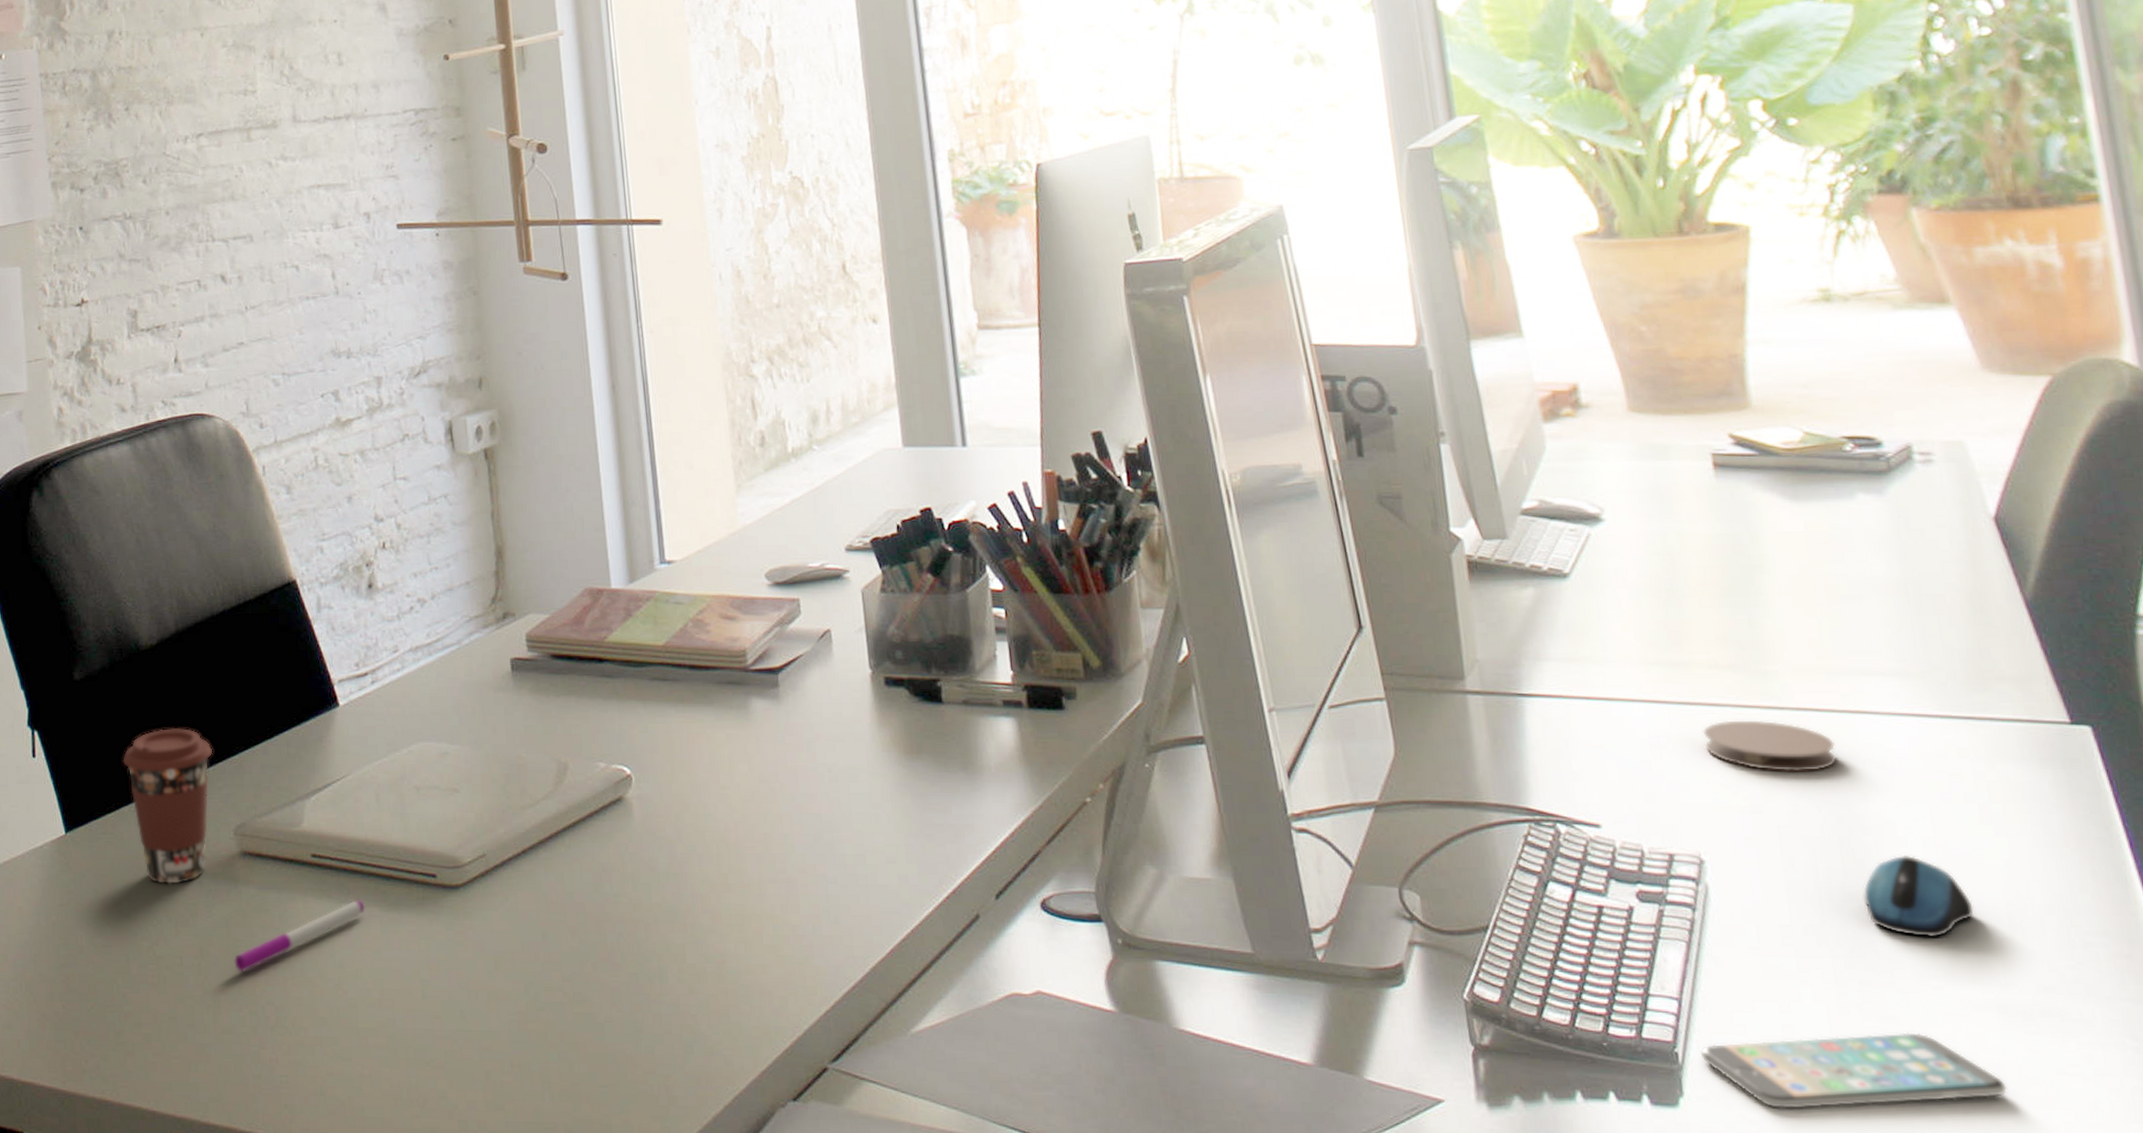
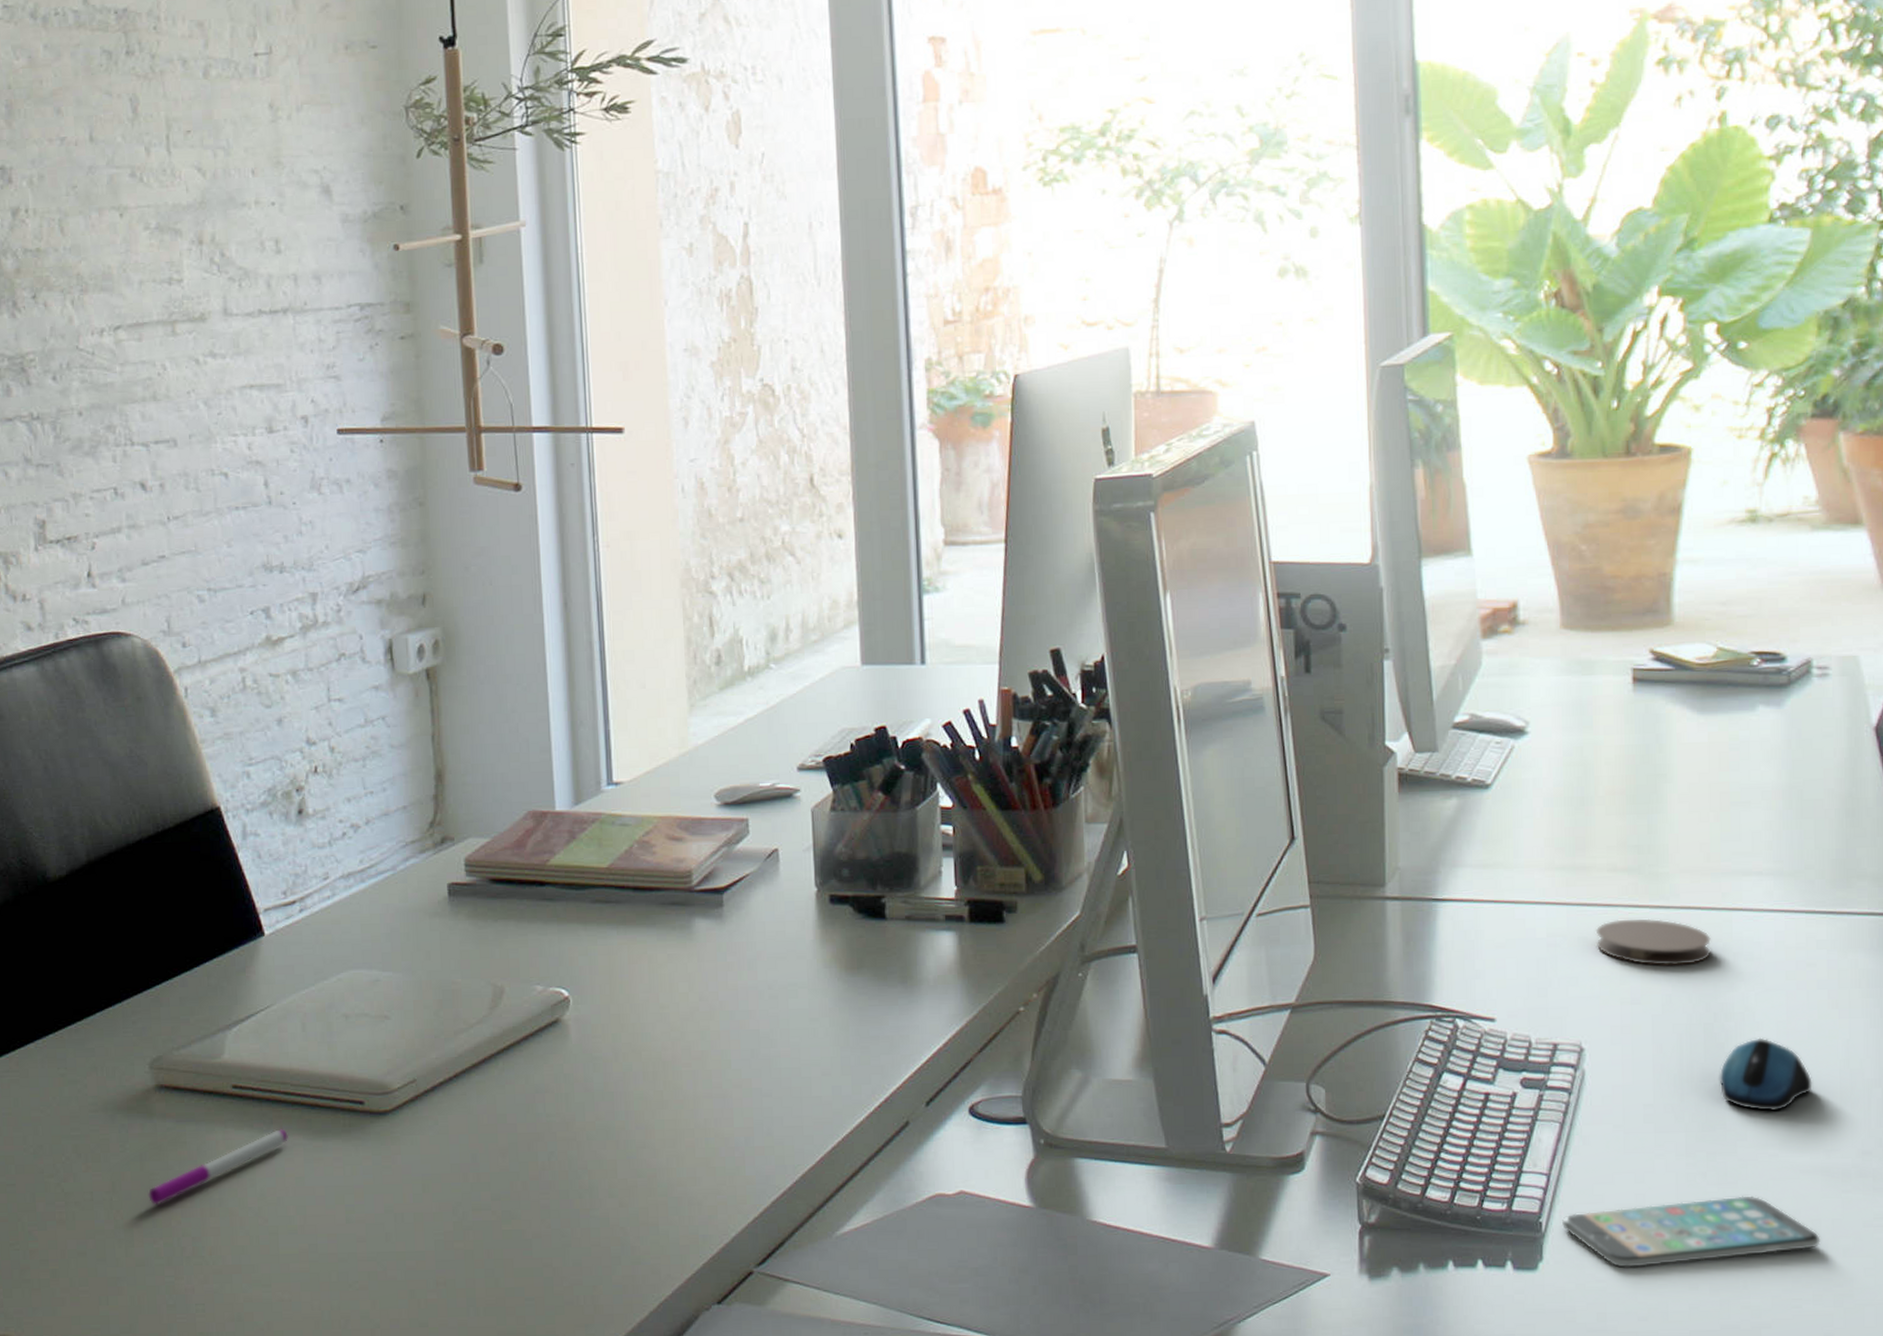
coffee cup: present [122,728,213,884] -> none [28,962,127,1120]

